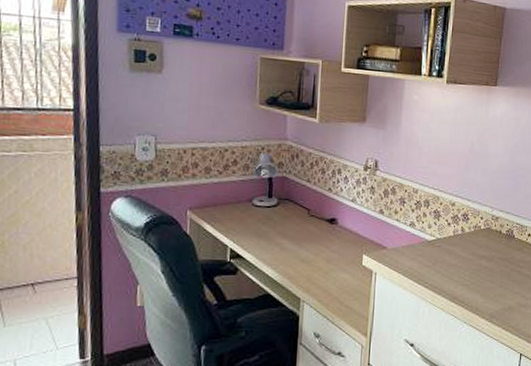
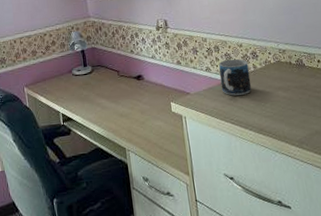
mug: none [422,217,457,258] -> present [219,58,252,96]

